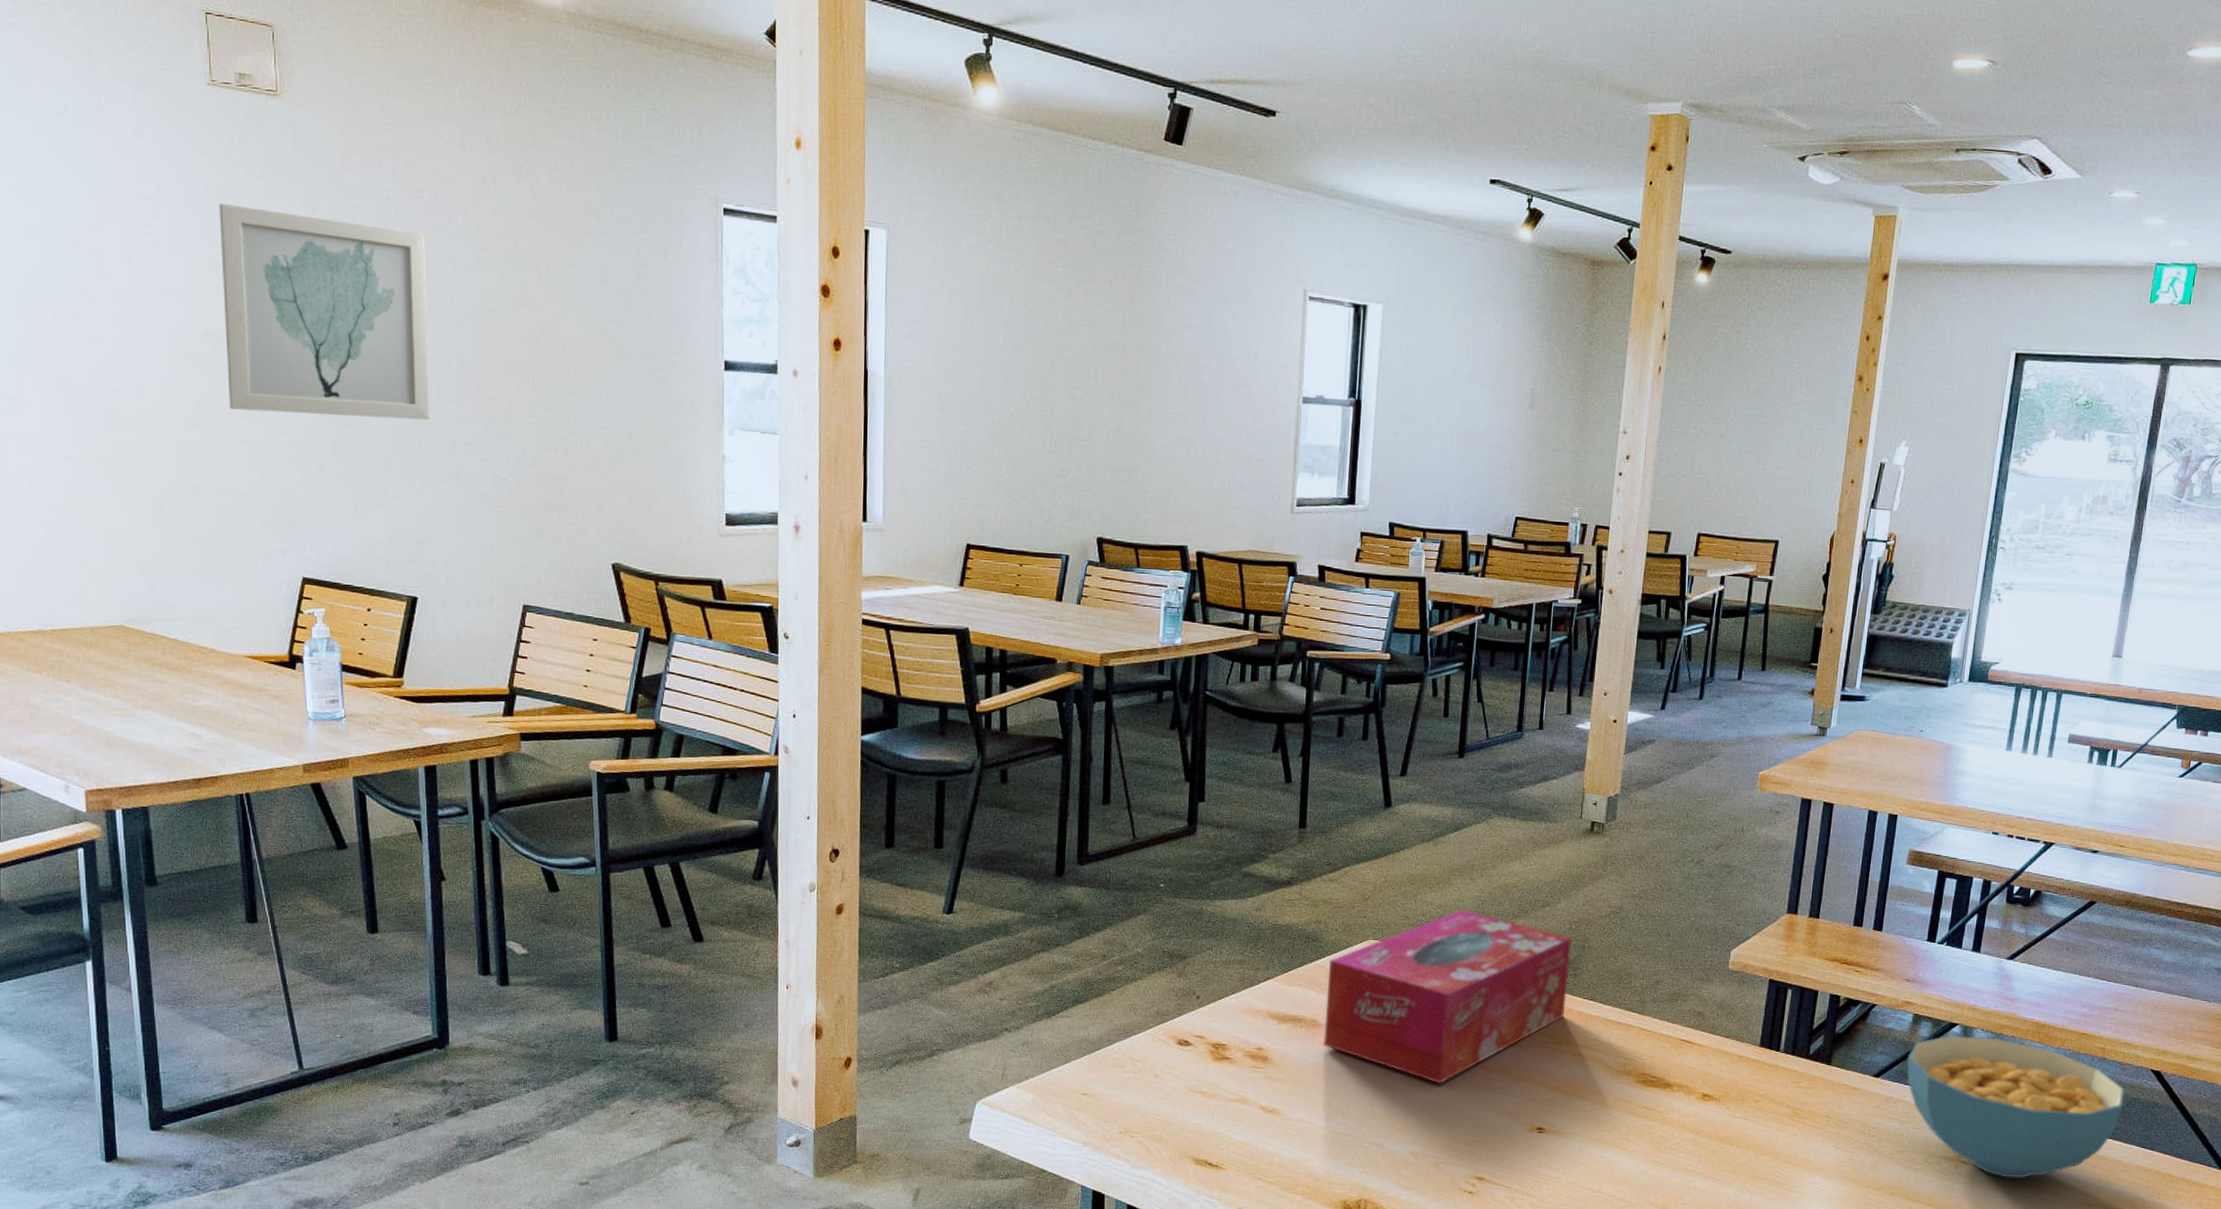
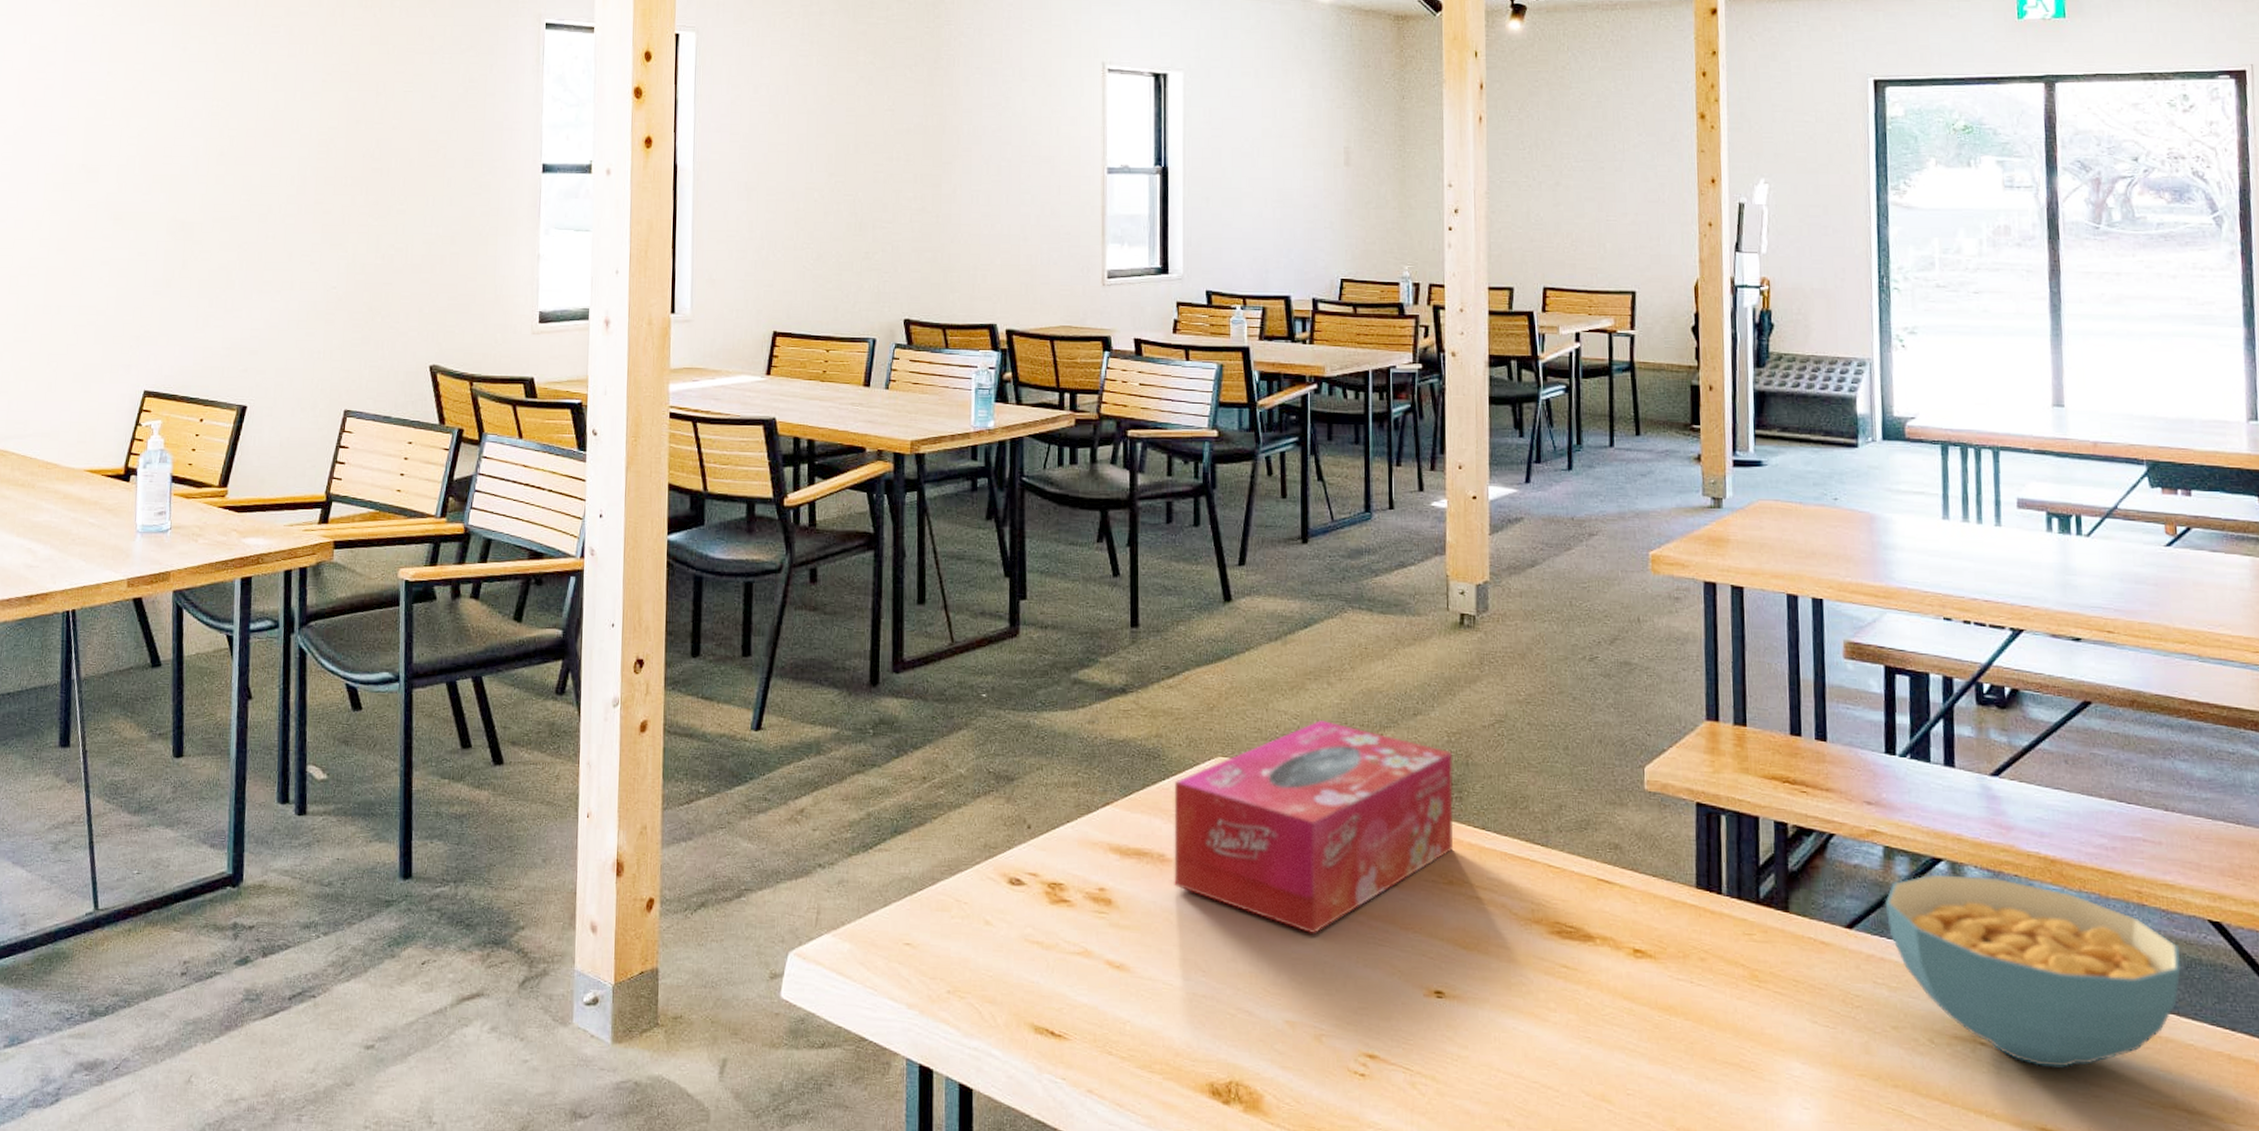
wall art: present [219,203,430,421] -> none [94,48,278,235]

